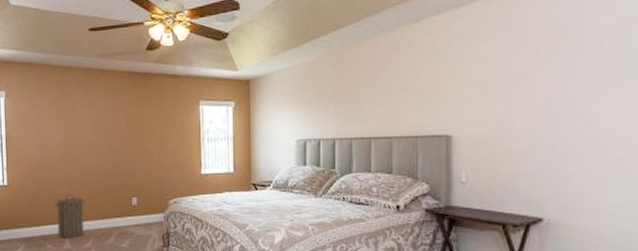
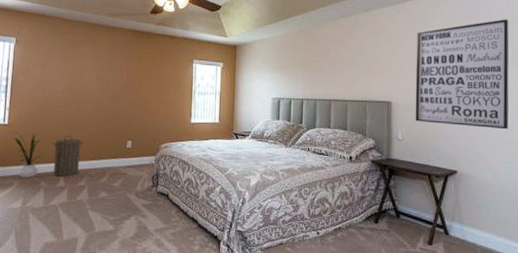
house plant: none [13,192,47,240] -> present [13,131,44,178]
wall art: none [484,12,626,163] -> present [415,19,509,130]

